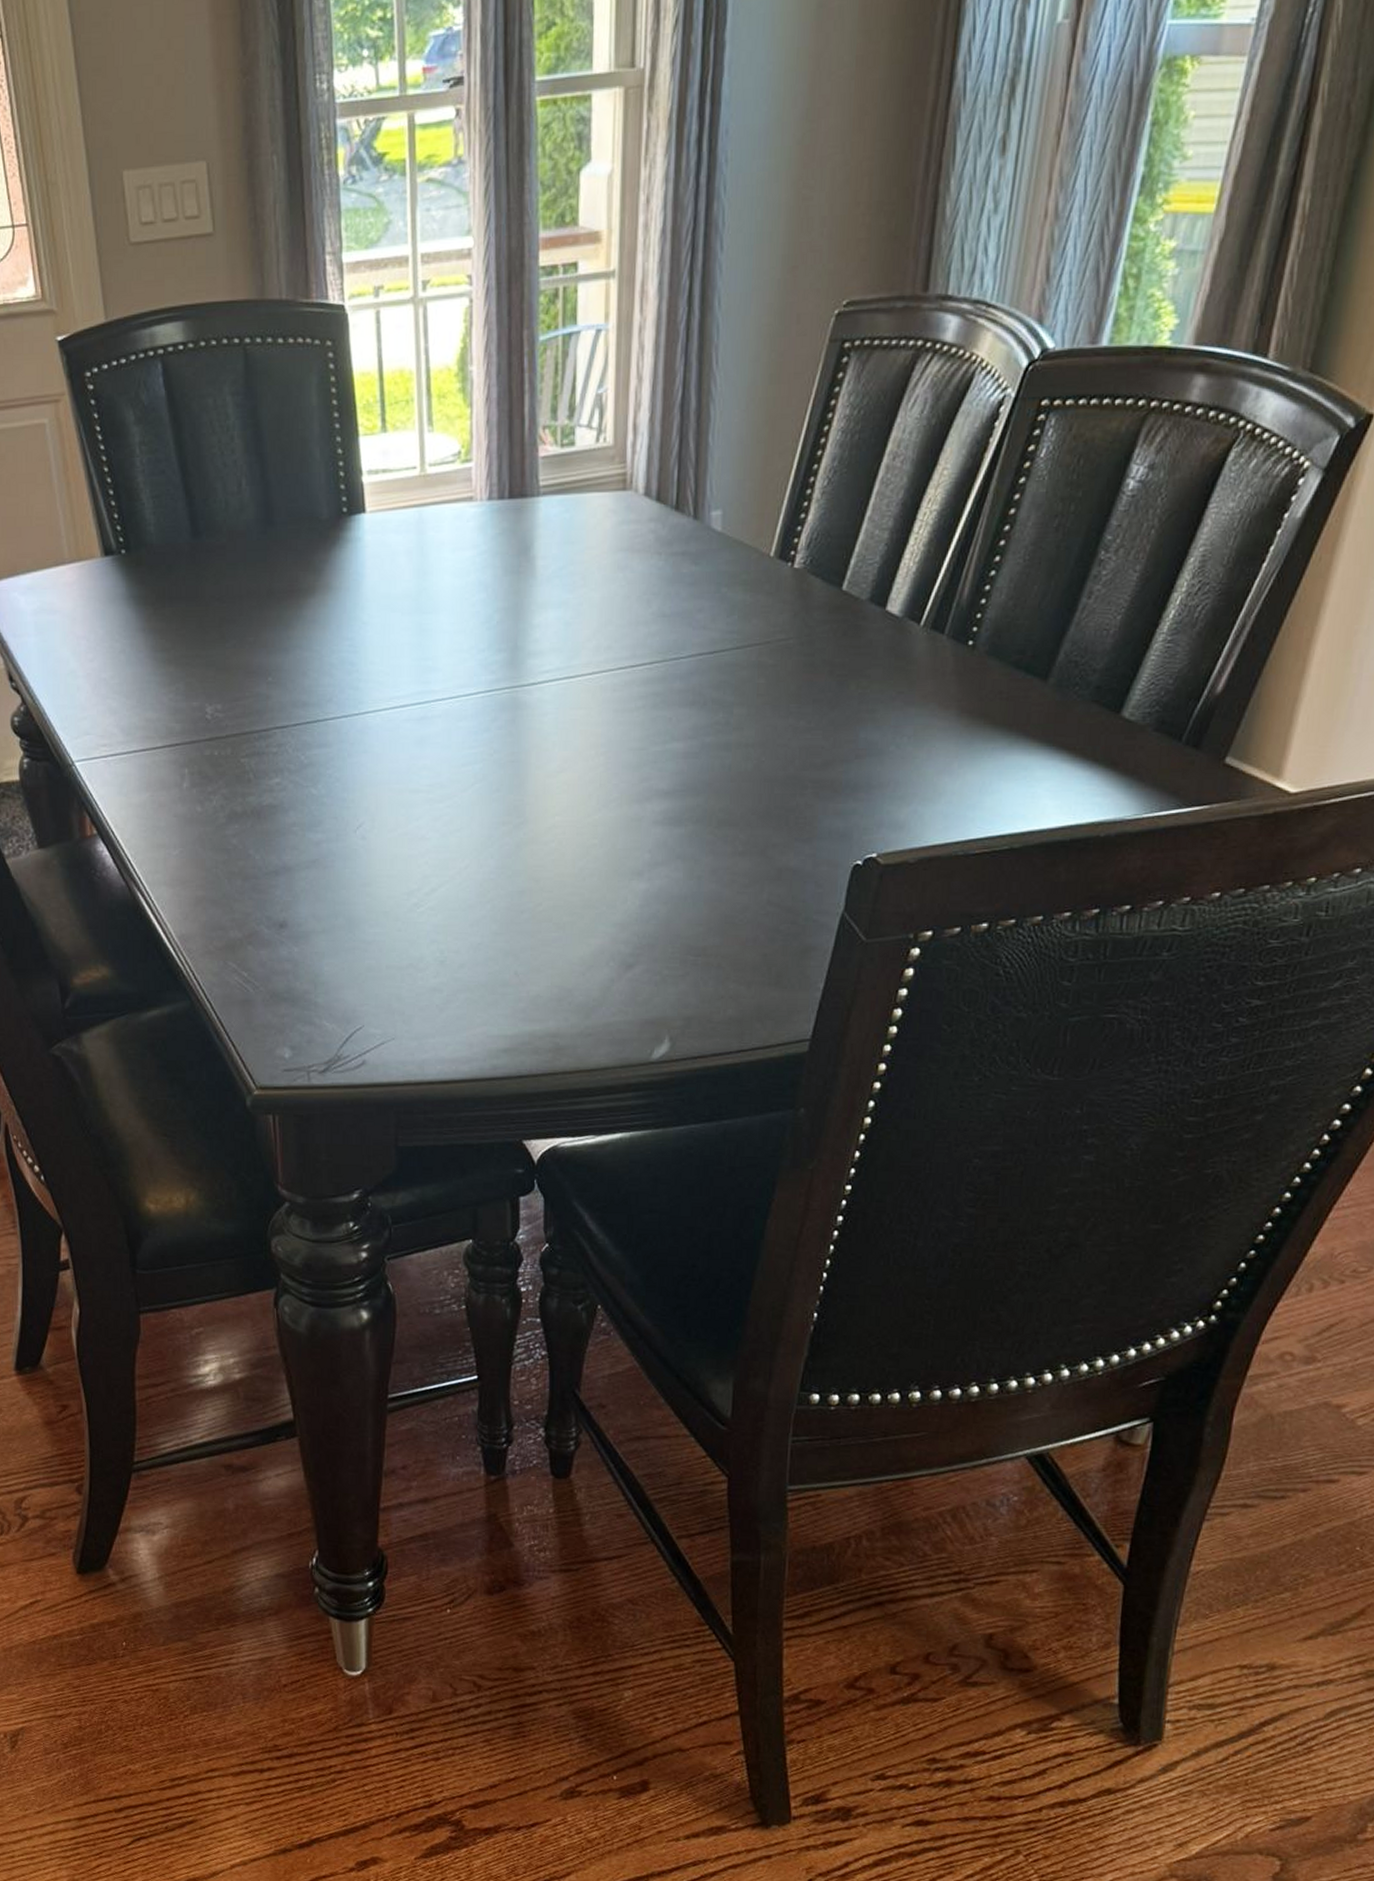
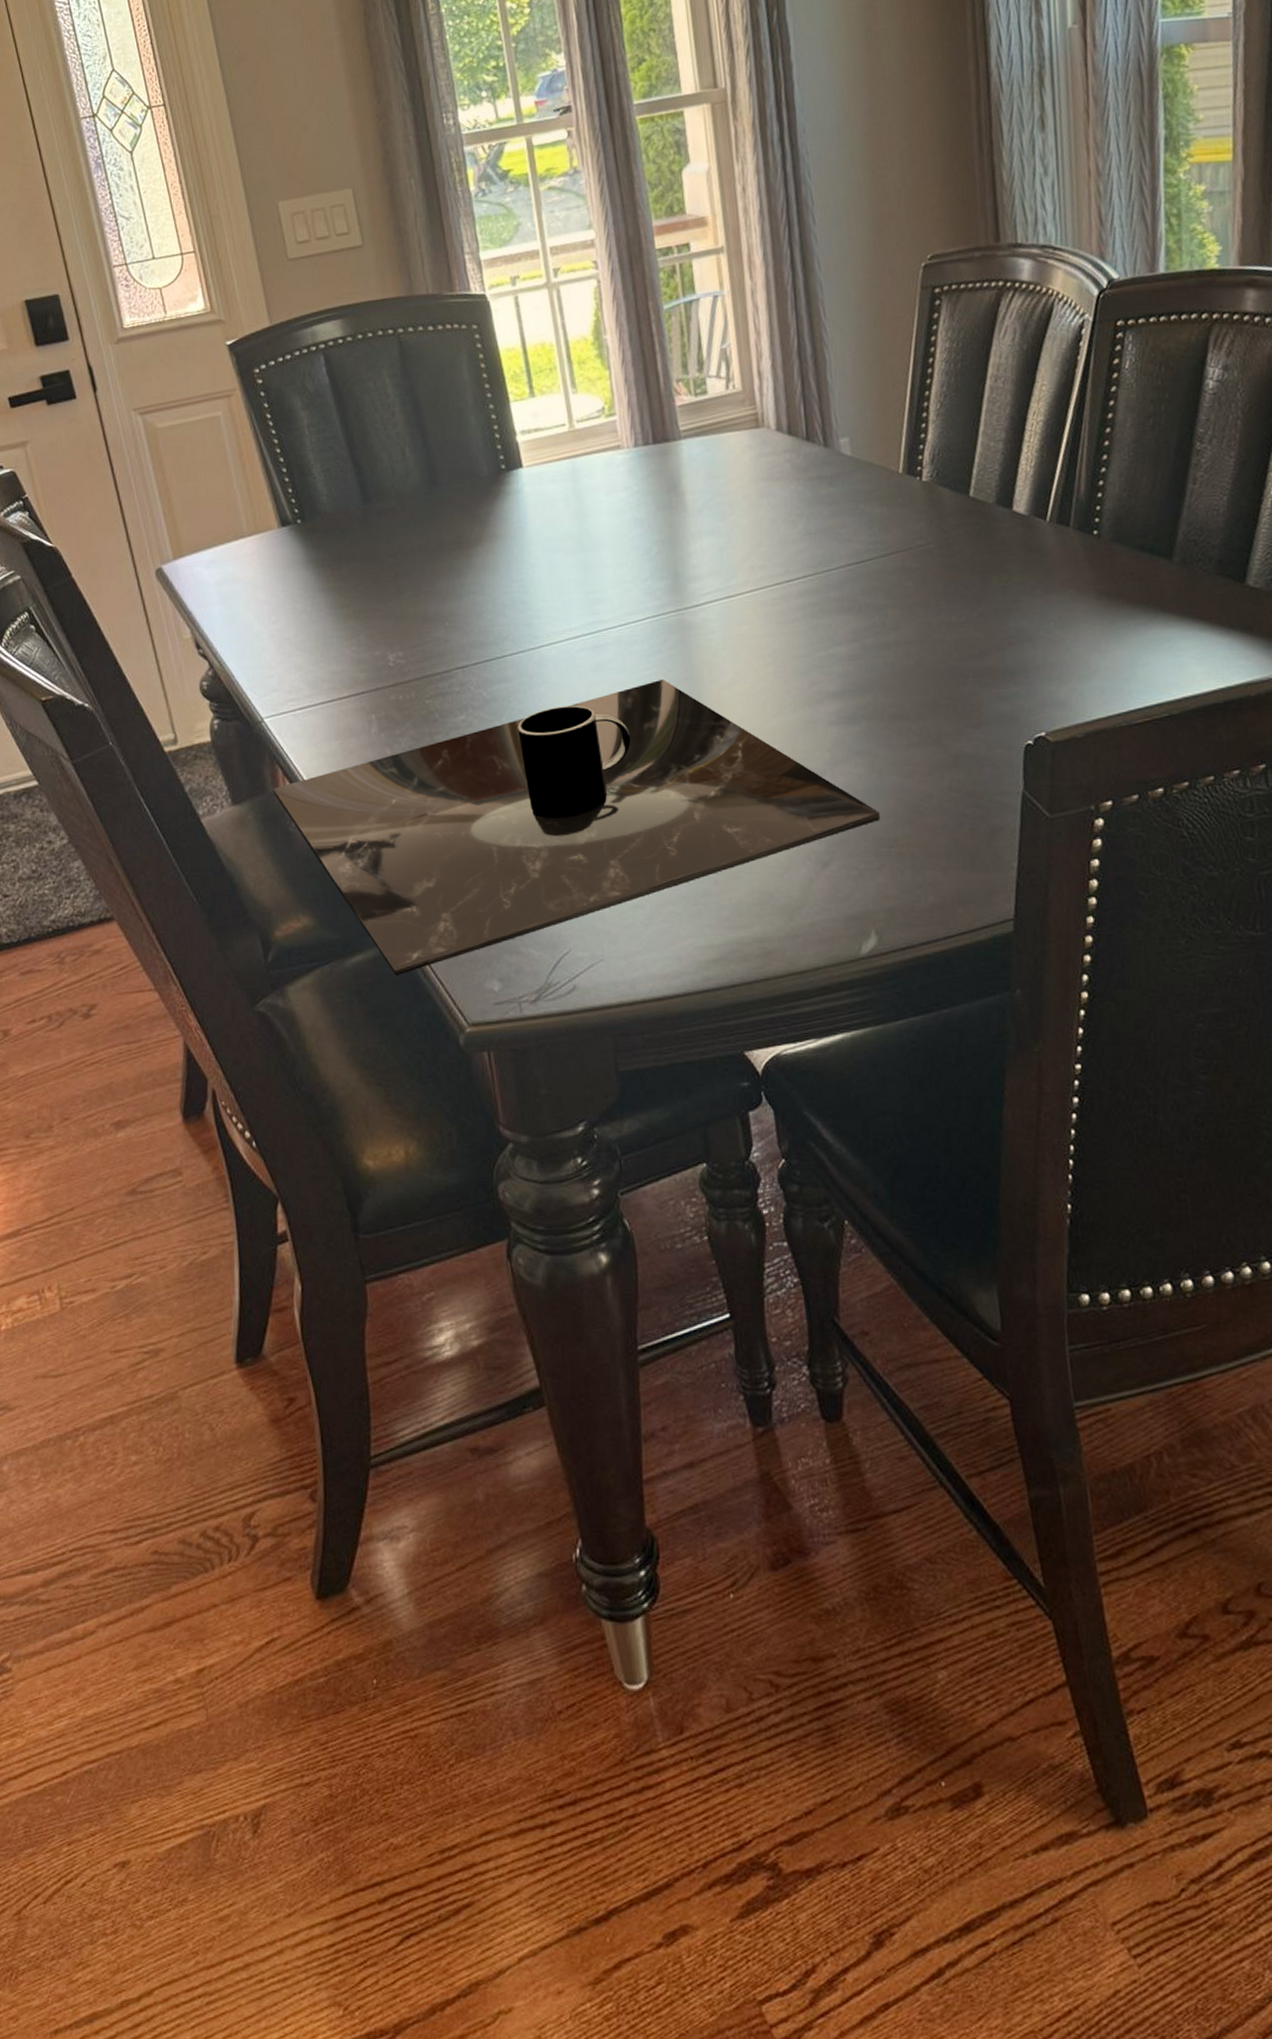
place setting: none [80,760,692,1033] -> present [273,679,880,976]

